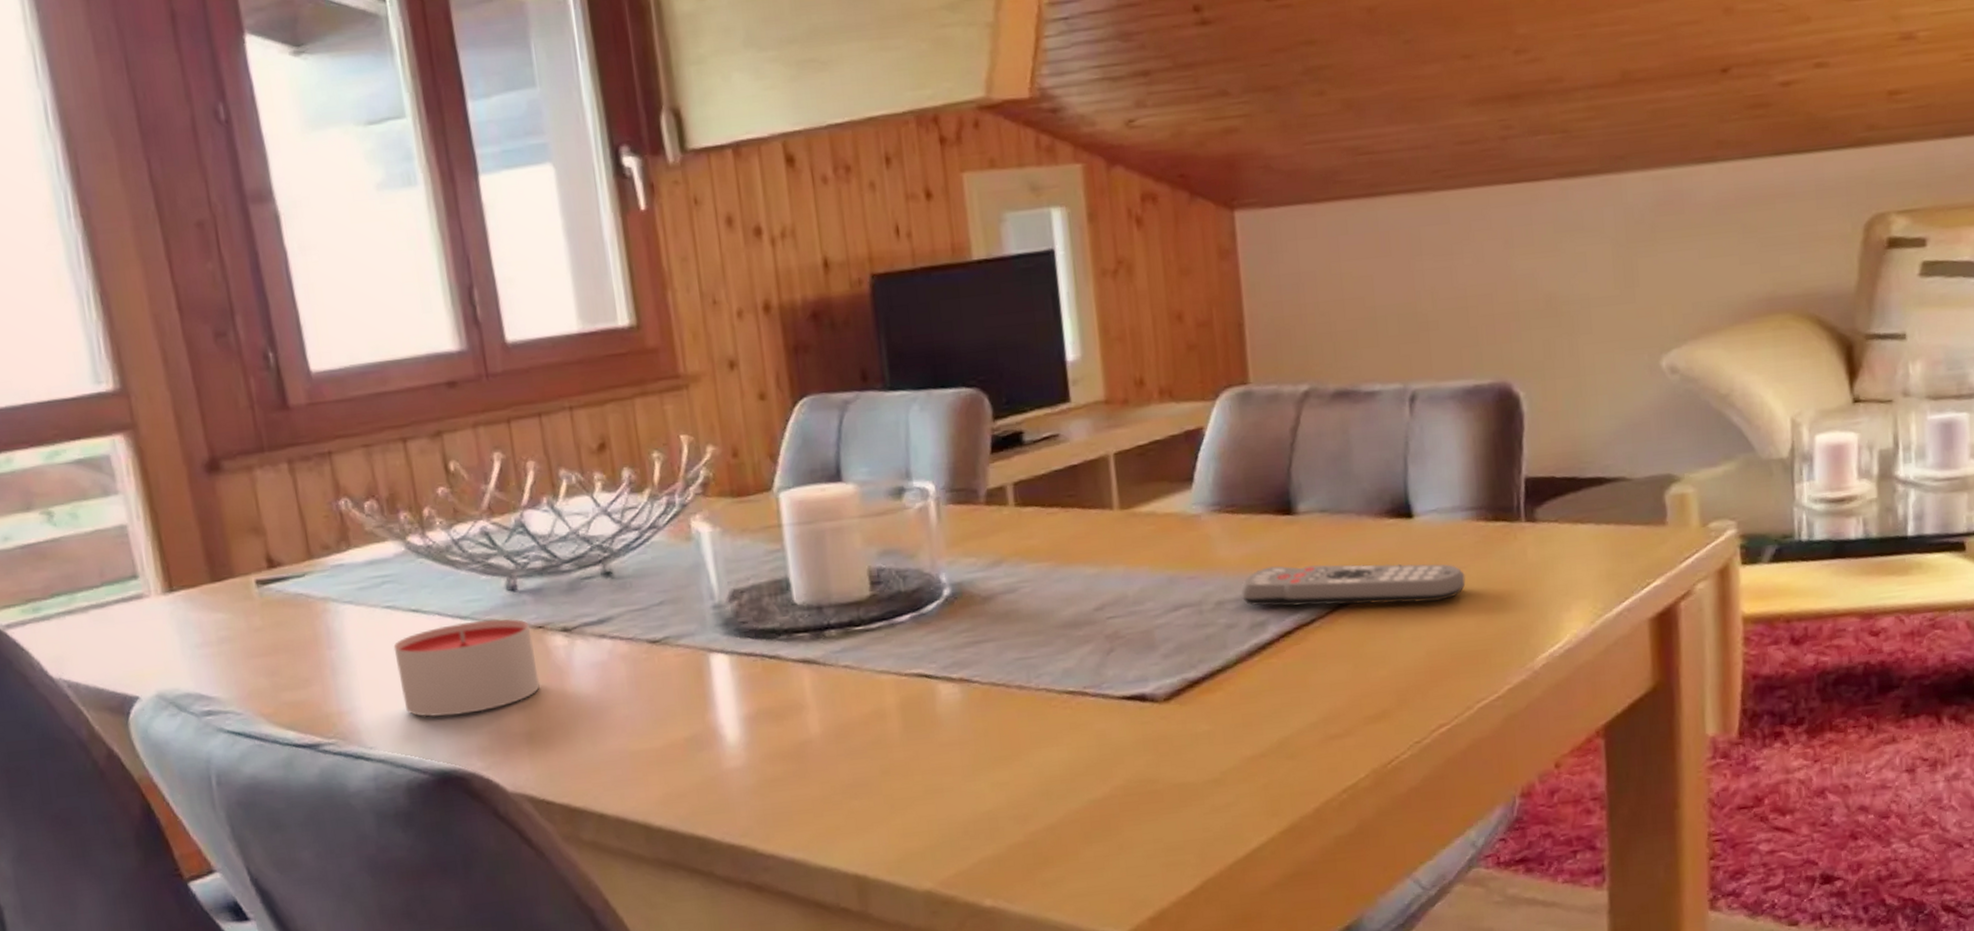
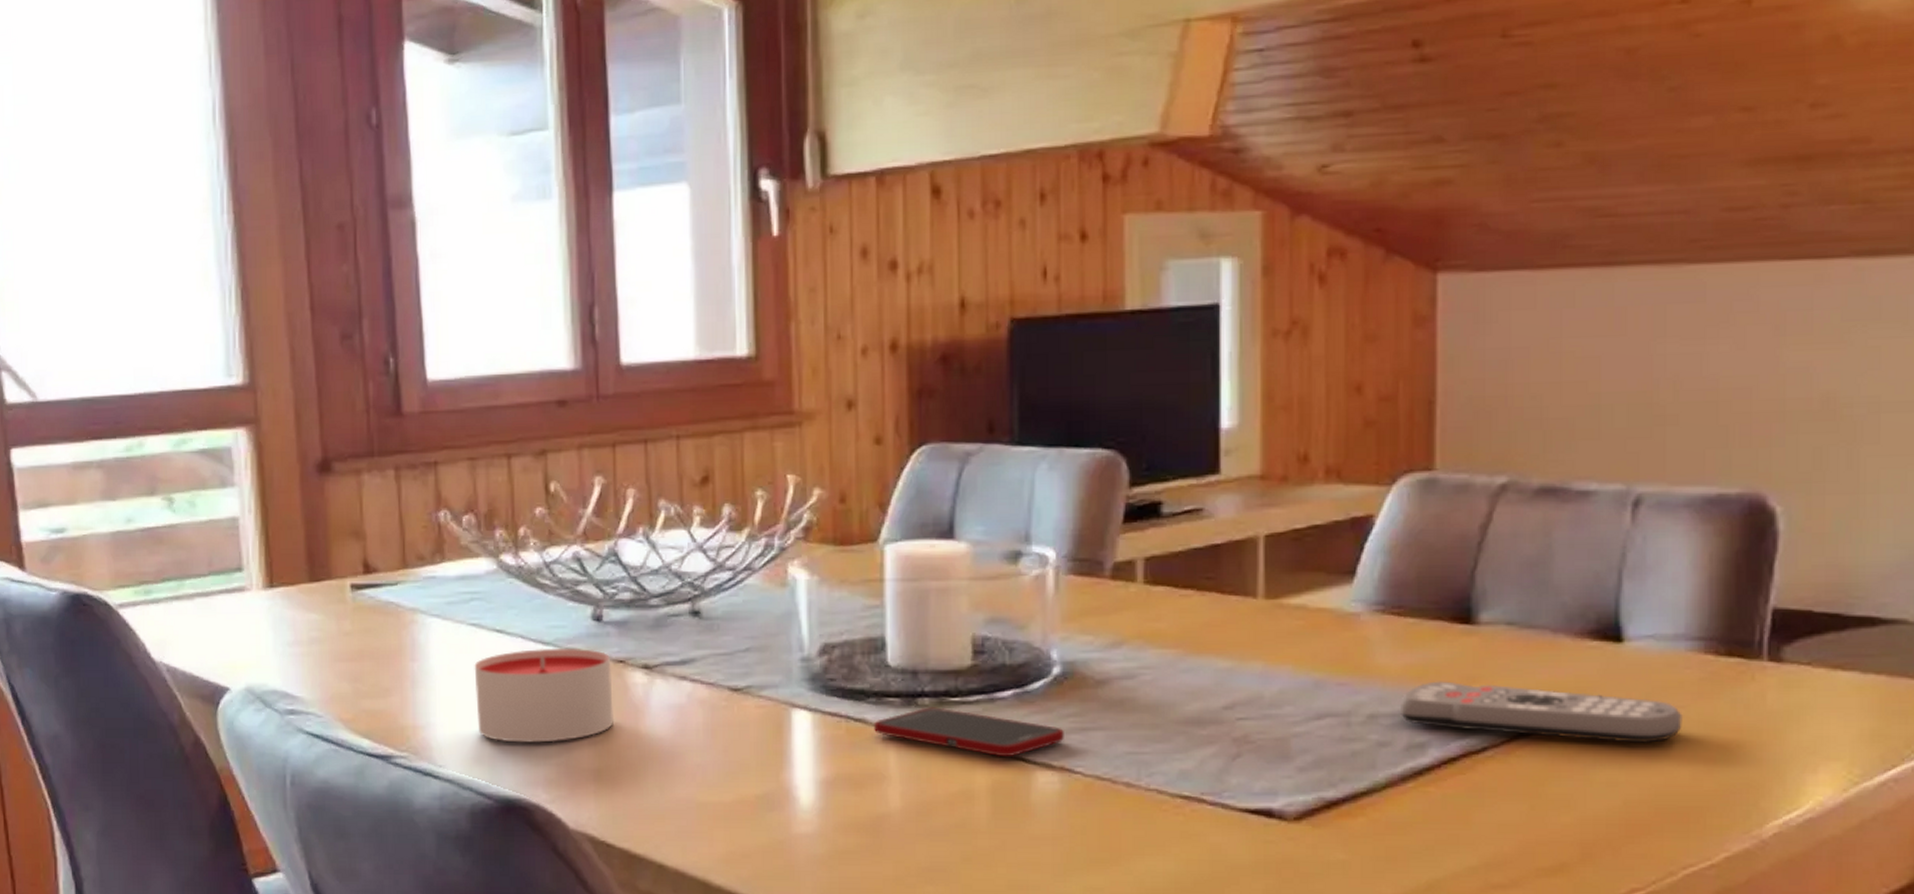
cell phone: none [787,637,960,676] -> present [874,707,1064,757]

